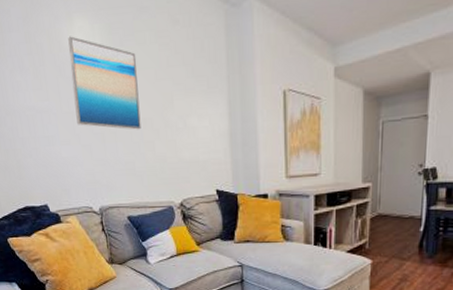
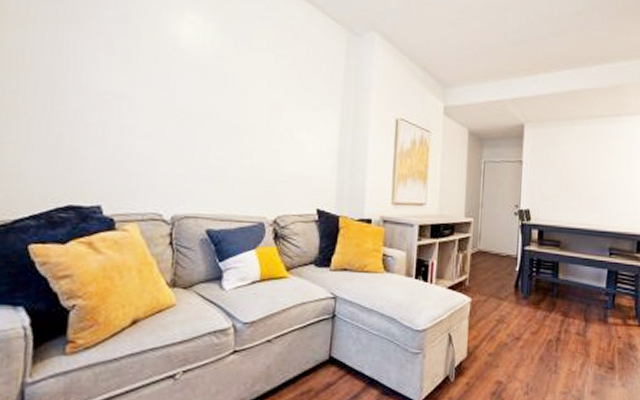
wall art: present [68,36,141,130] -> none [165,27,250,135]

